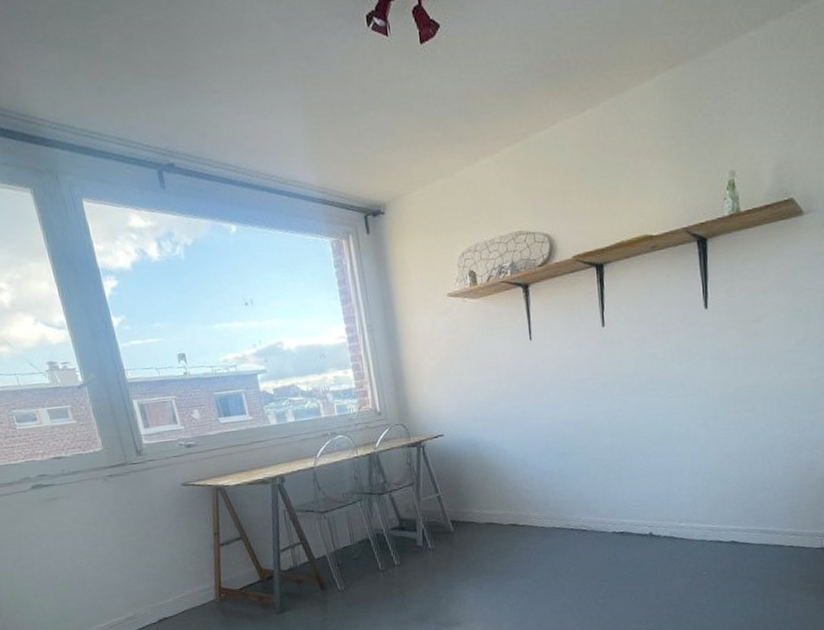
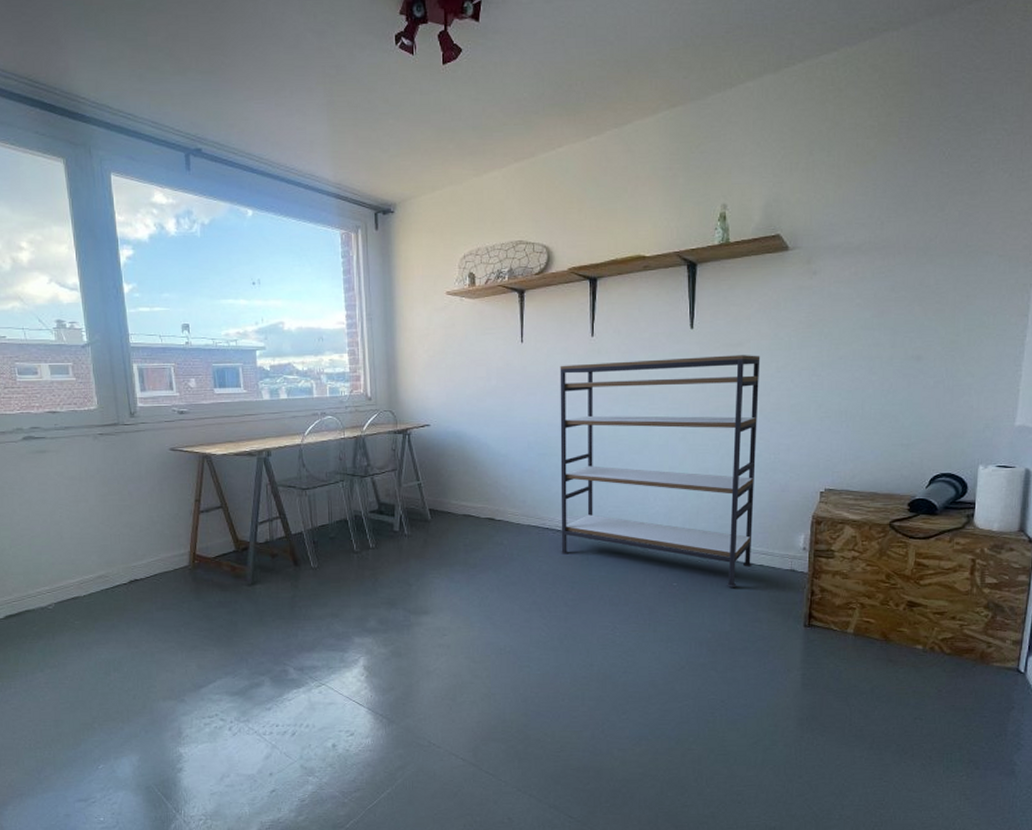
shelving unit: none [572,330,782,571] -> present [560,355,761,587]

